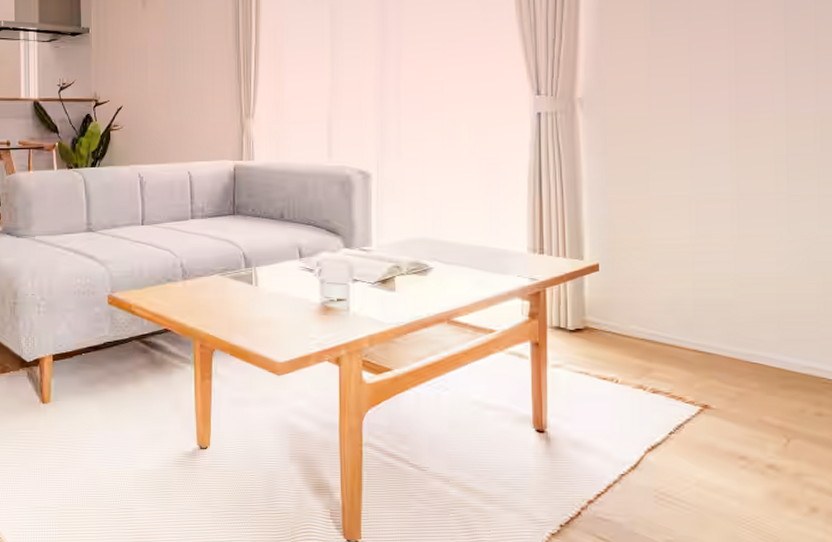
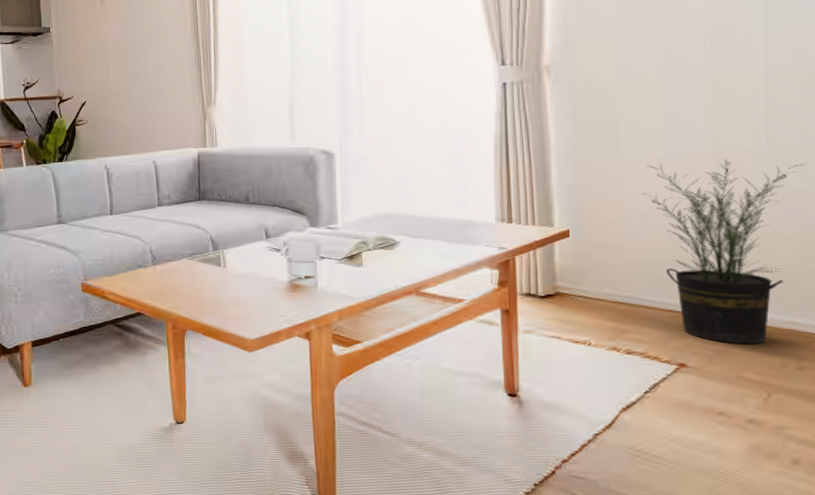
potted plant: none [670,201,823,388] -> present [642,159,805,344]

